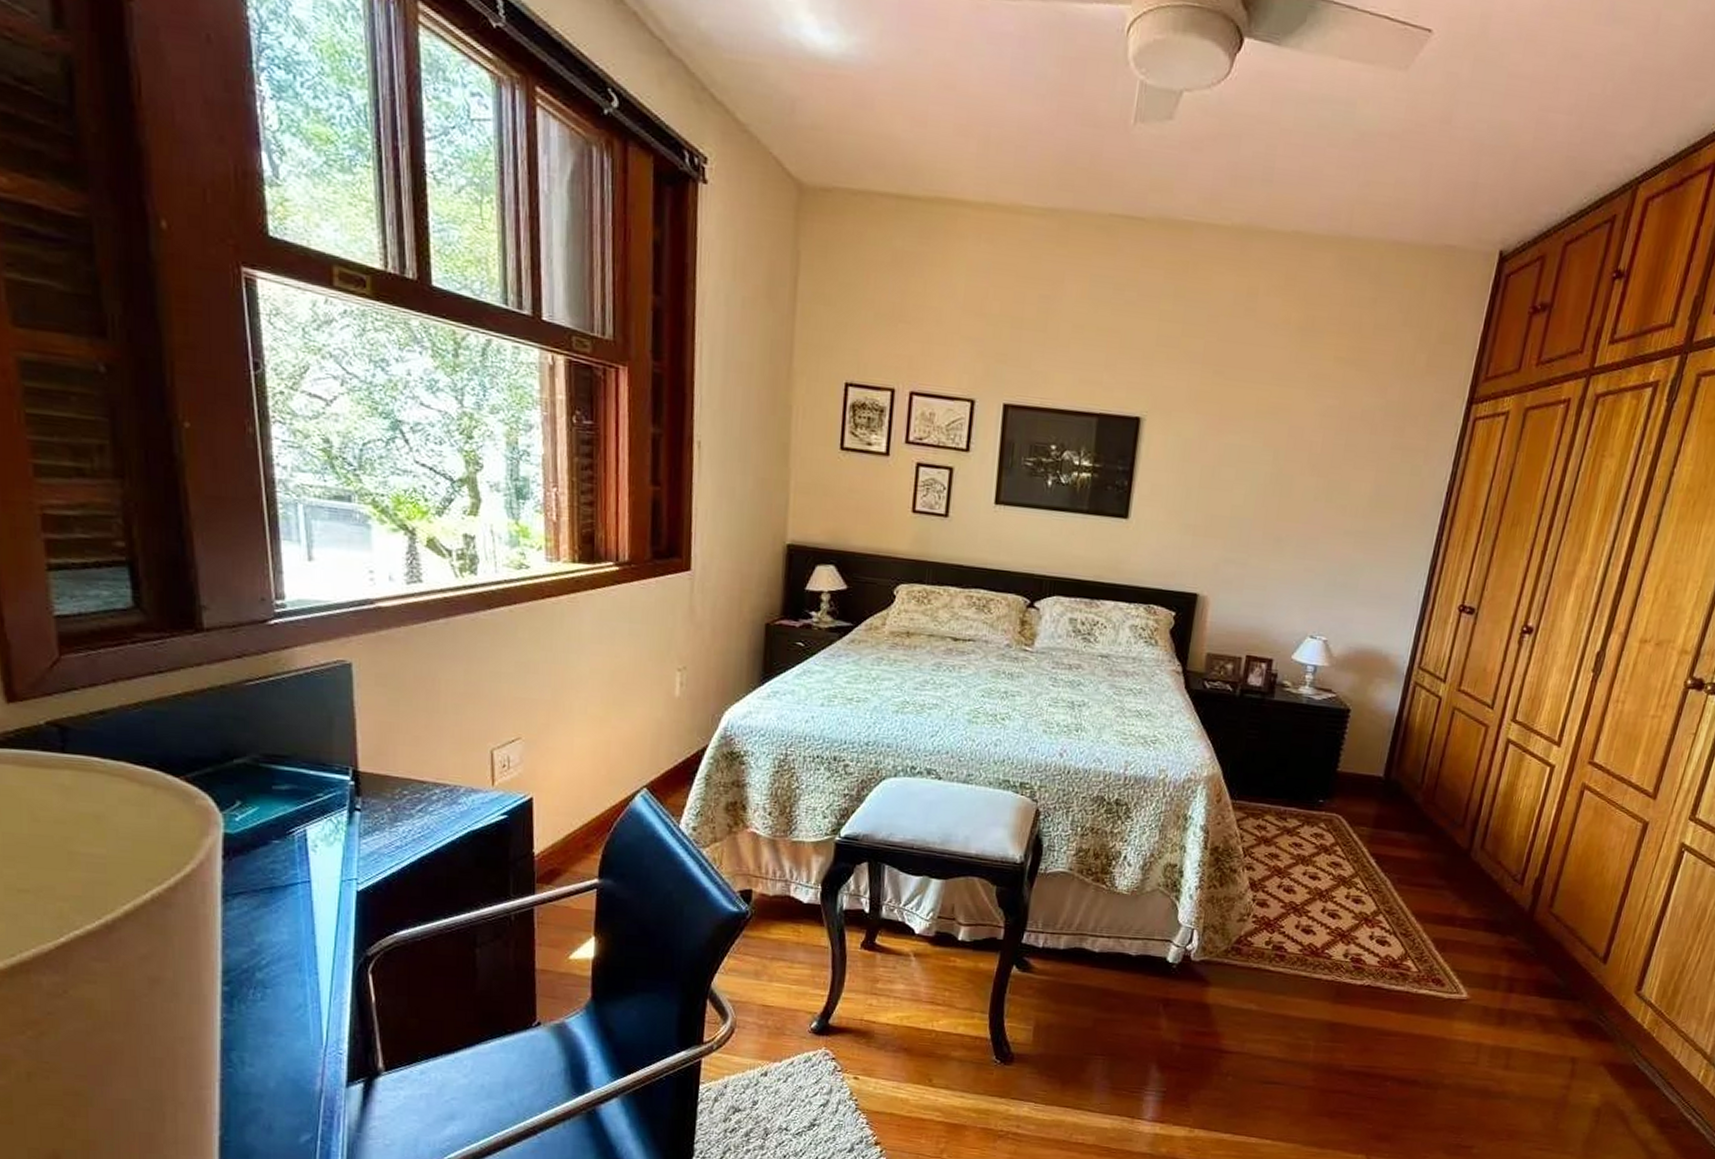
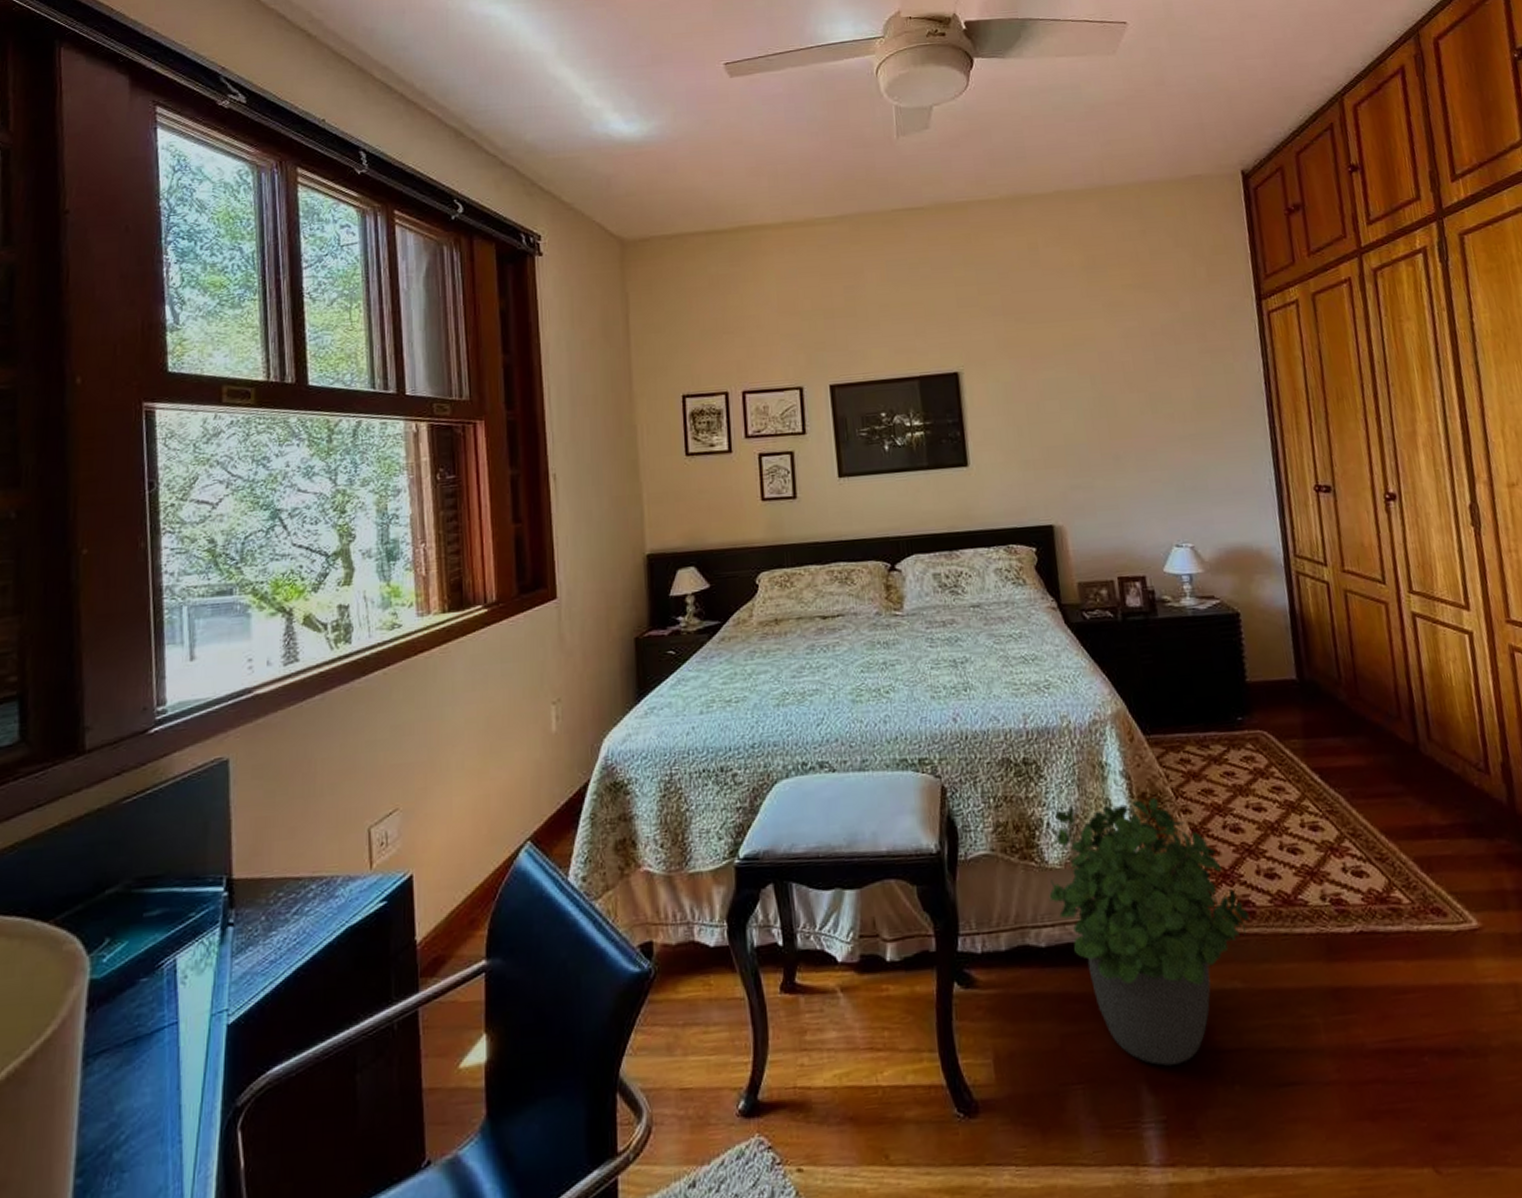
potted plant: none [1111,845,1279,1055] -> present [1049,798,1250,1066]

